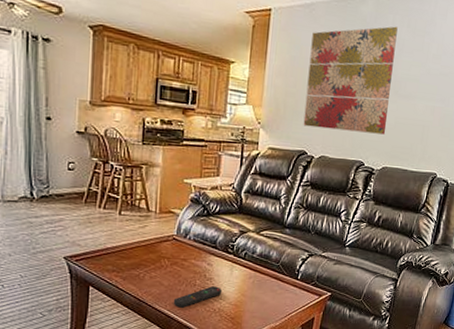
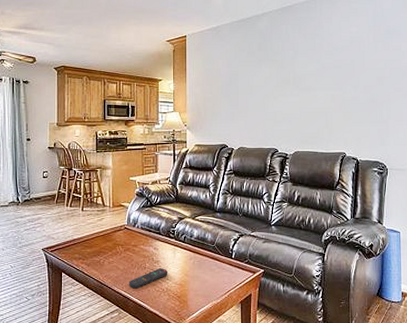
wall art: present [303,26,398,135] -> none [221,34,293,124]

